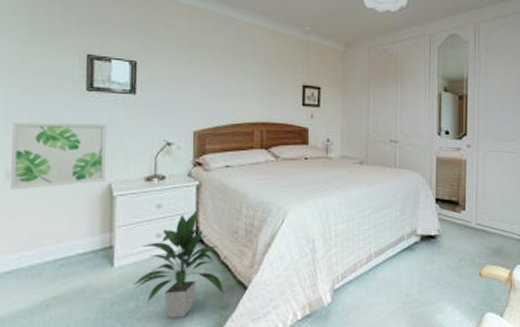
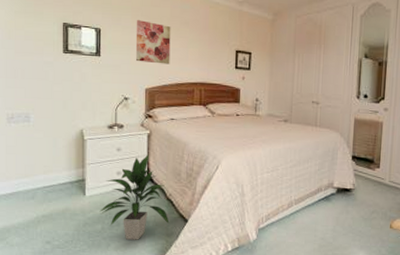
wall art: present [10,122,106,190] -> none [10,77,78,131]
wall art: none [181,51,225,102] -> present [135,20,171,64]

